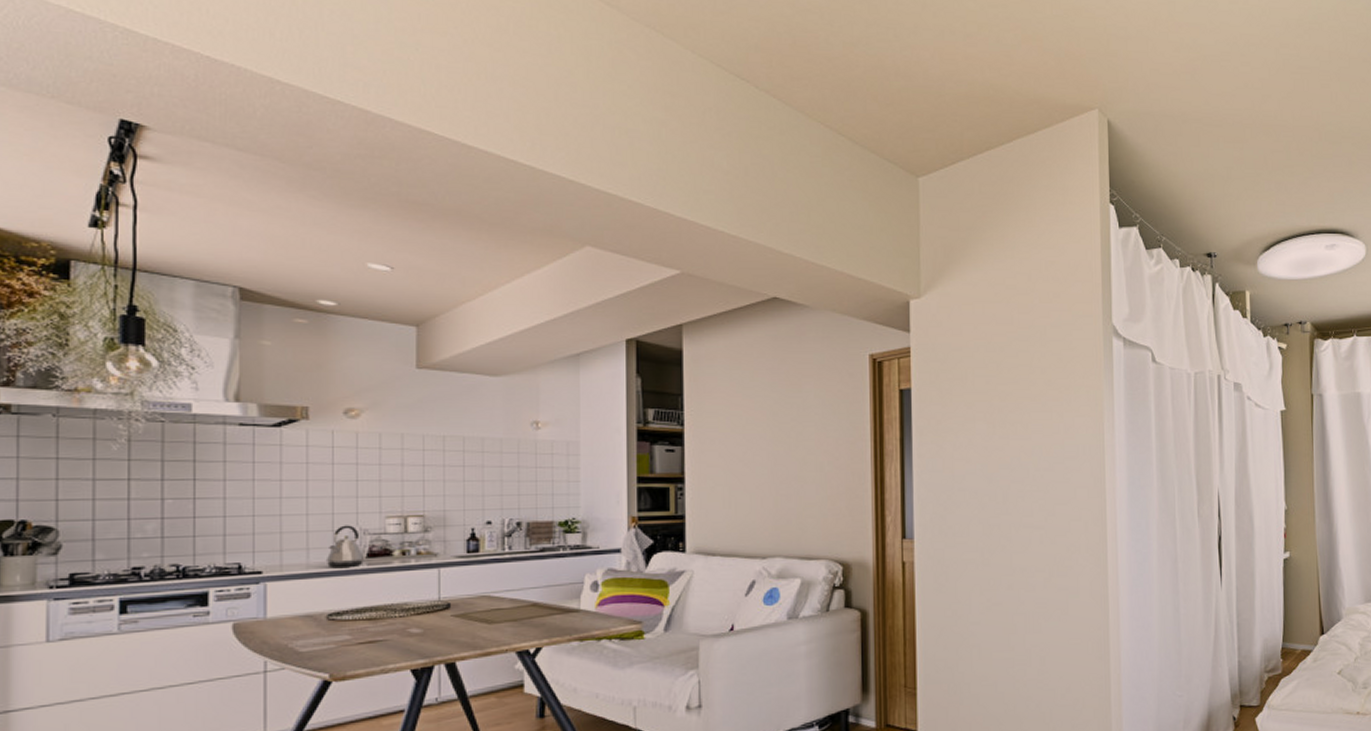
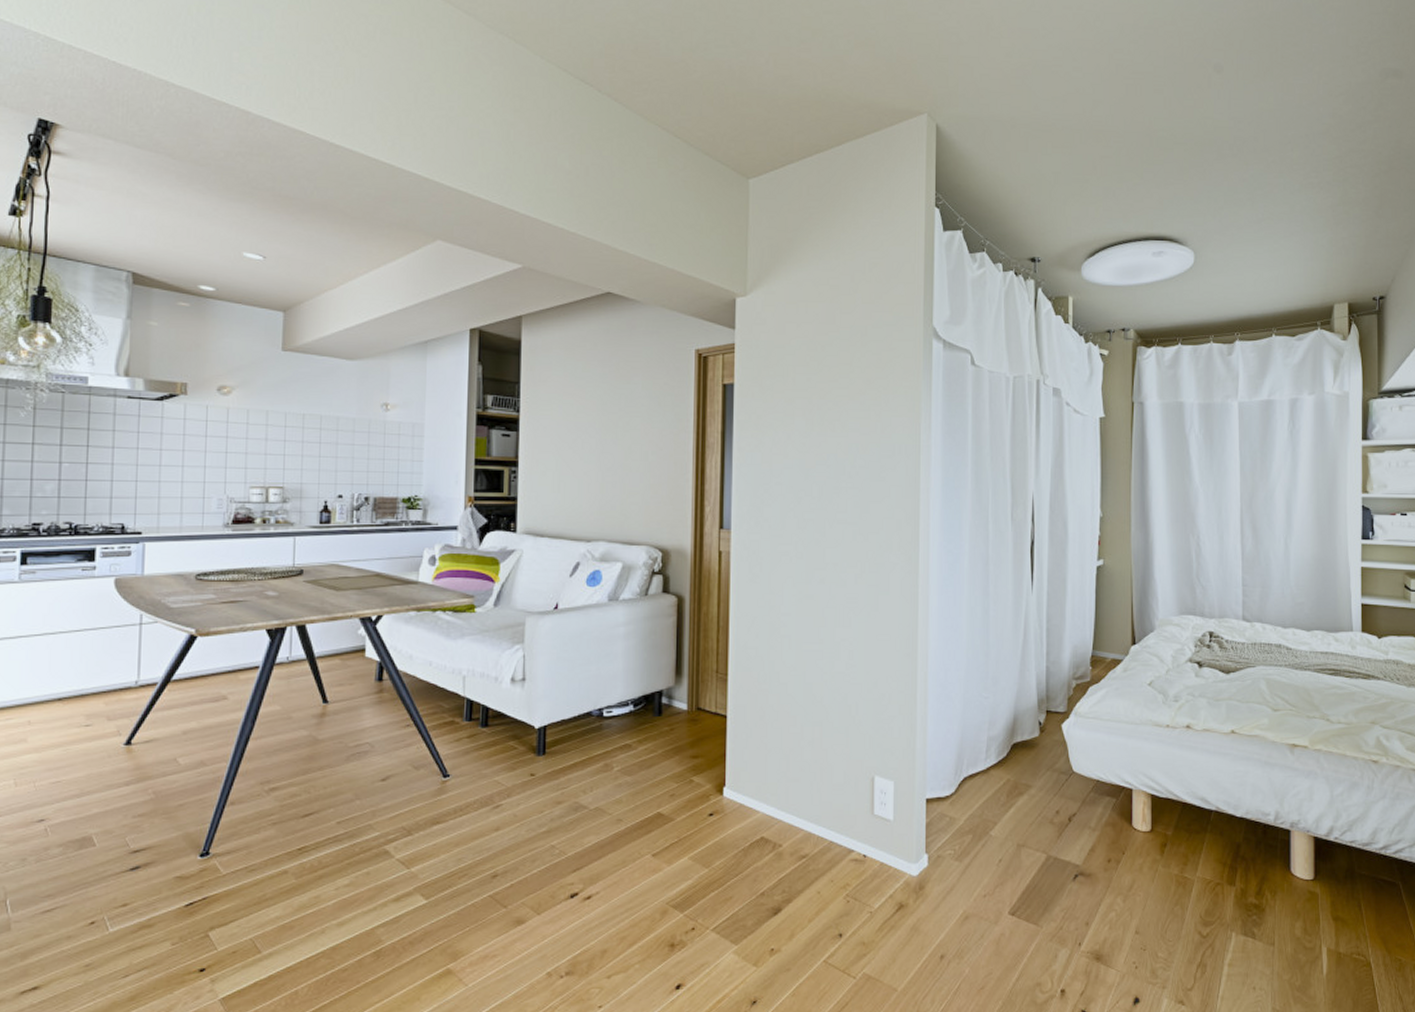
kettle: present [325,525,365,569] -> none [196,493,231,533]

